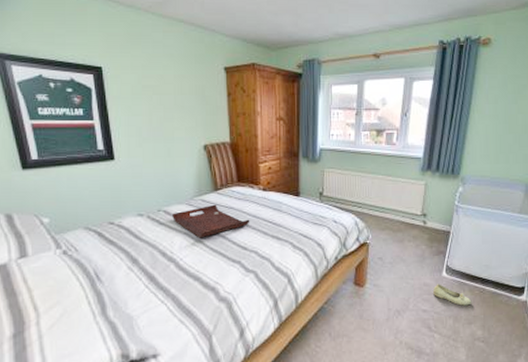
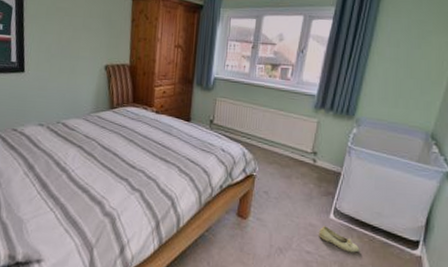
serving tray: present [172,204,250,238] -> none [69,121,141,153]

